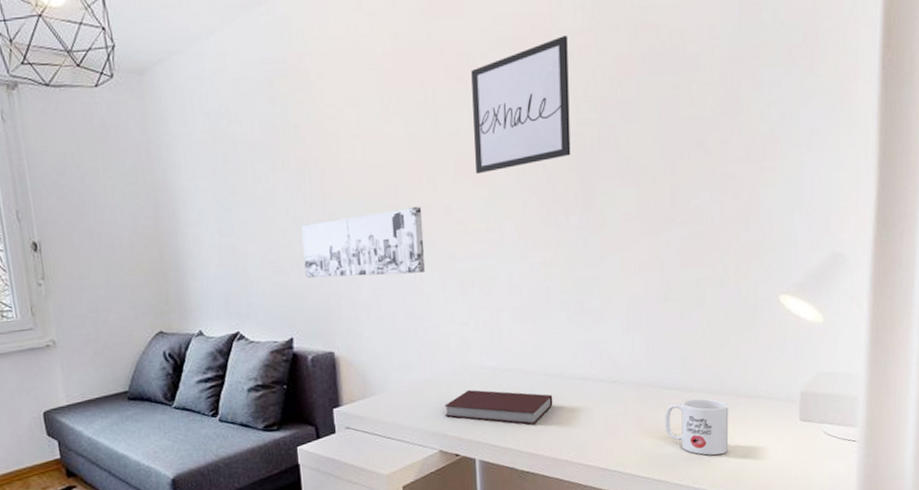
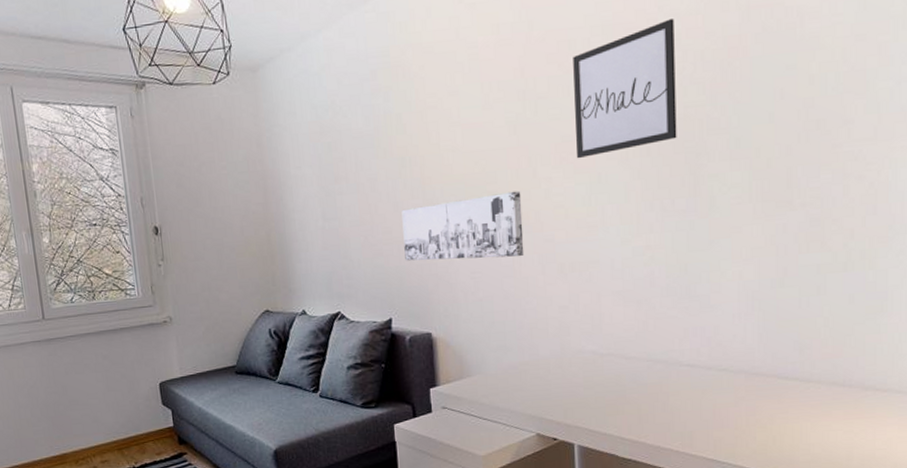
notebook: present [444,390,553,425] -> none [542,374,657,411]
mug: present [665,398,729,456] -> none [780,390,854,451]

